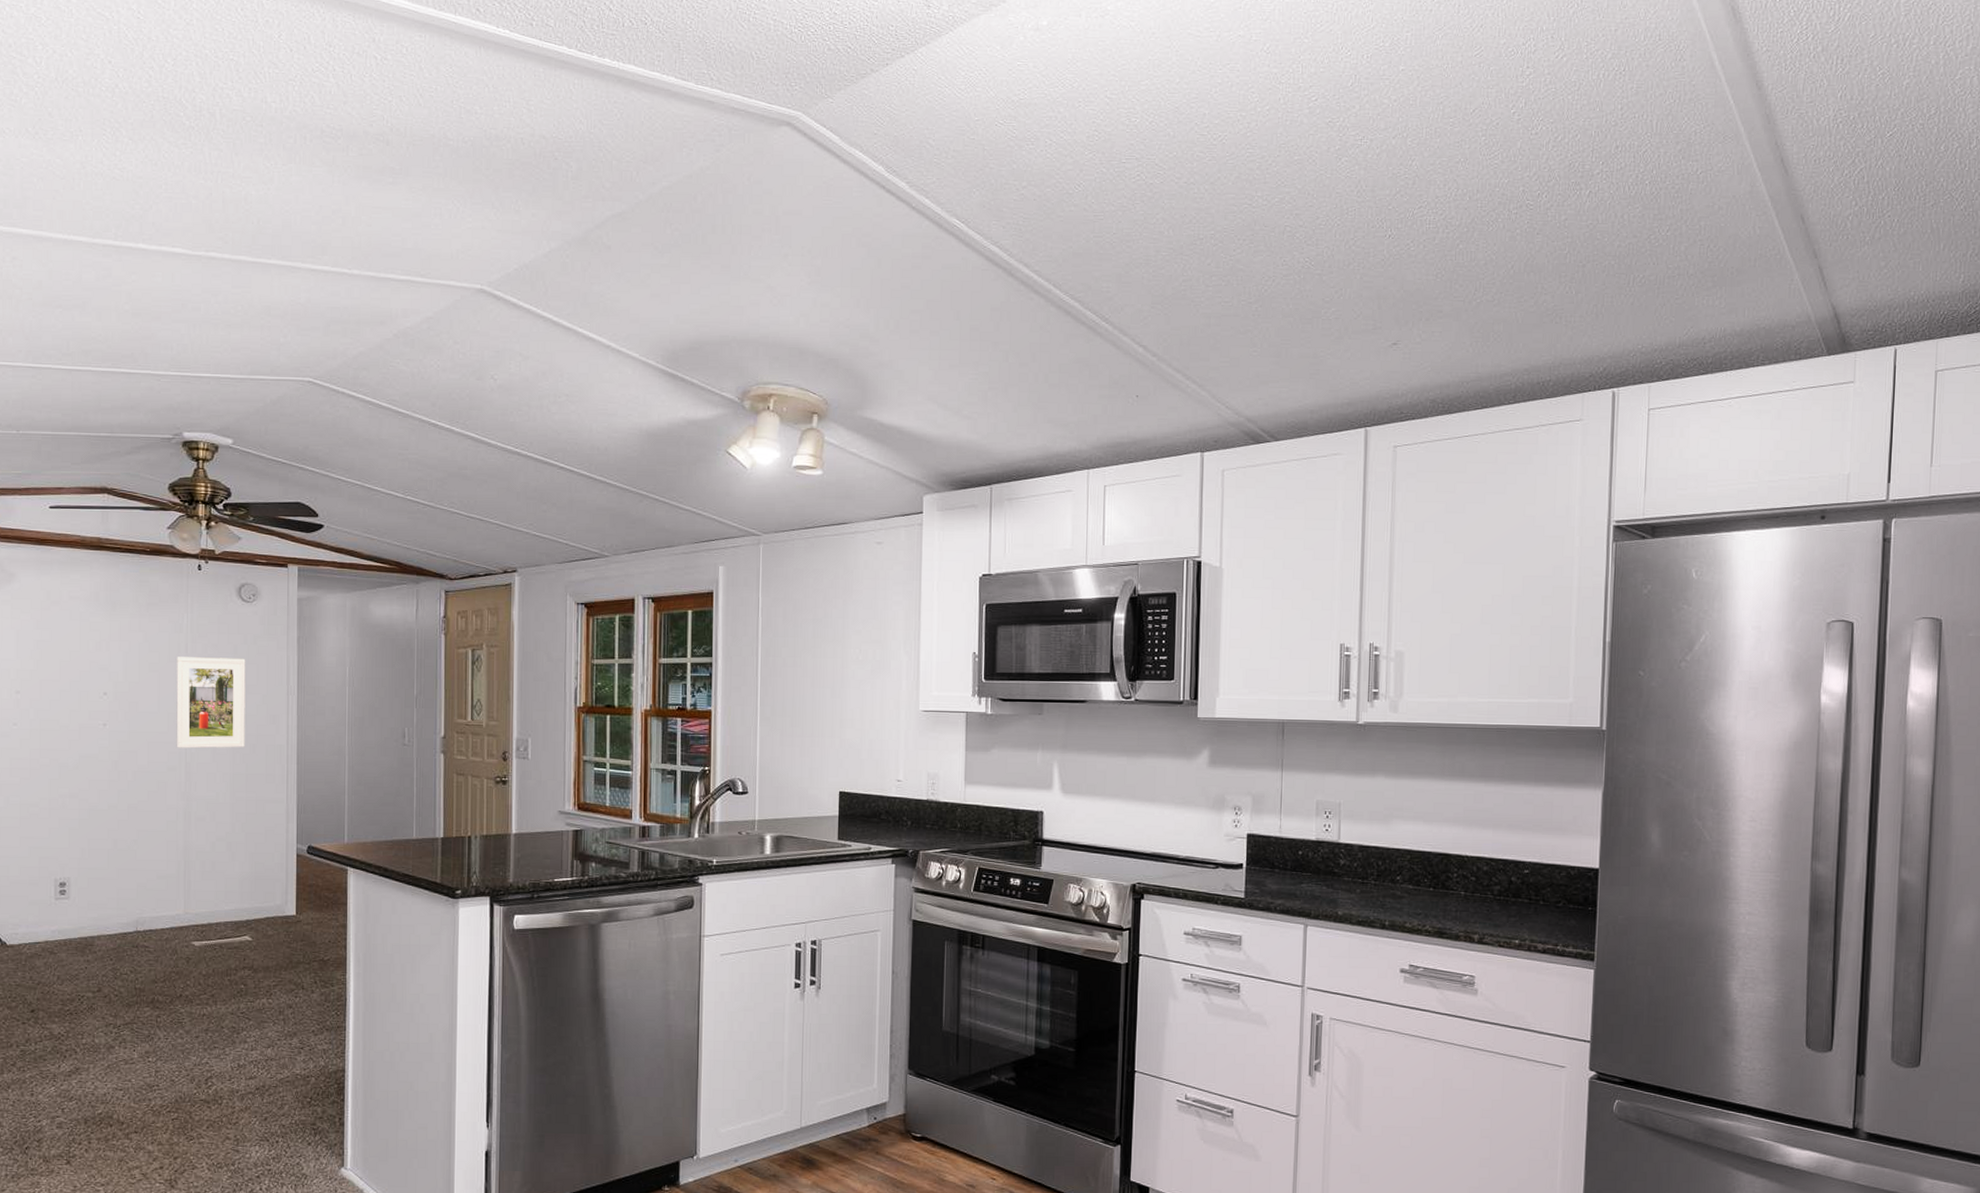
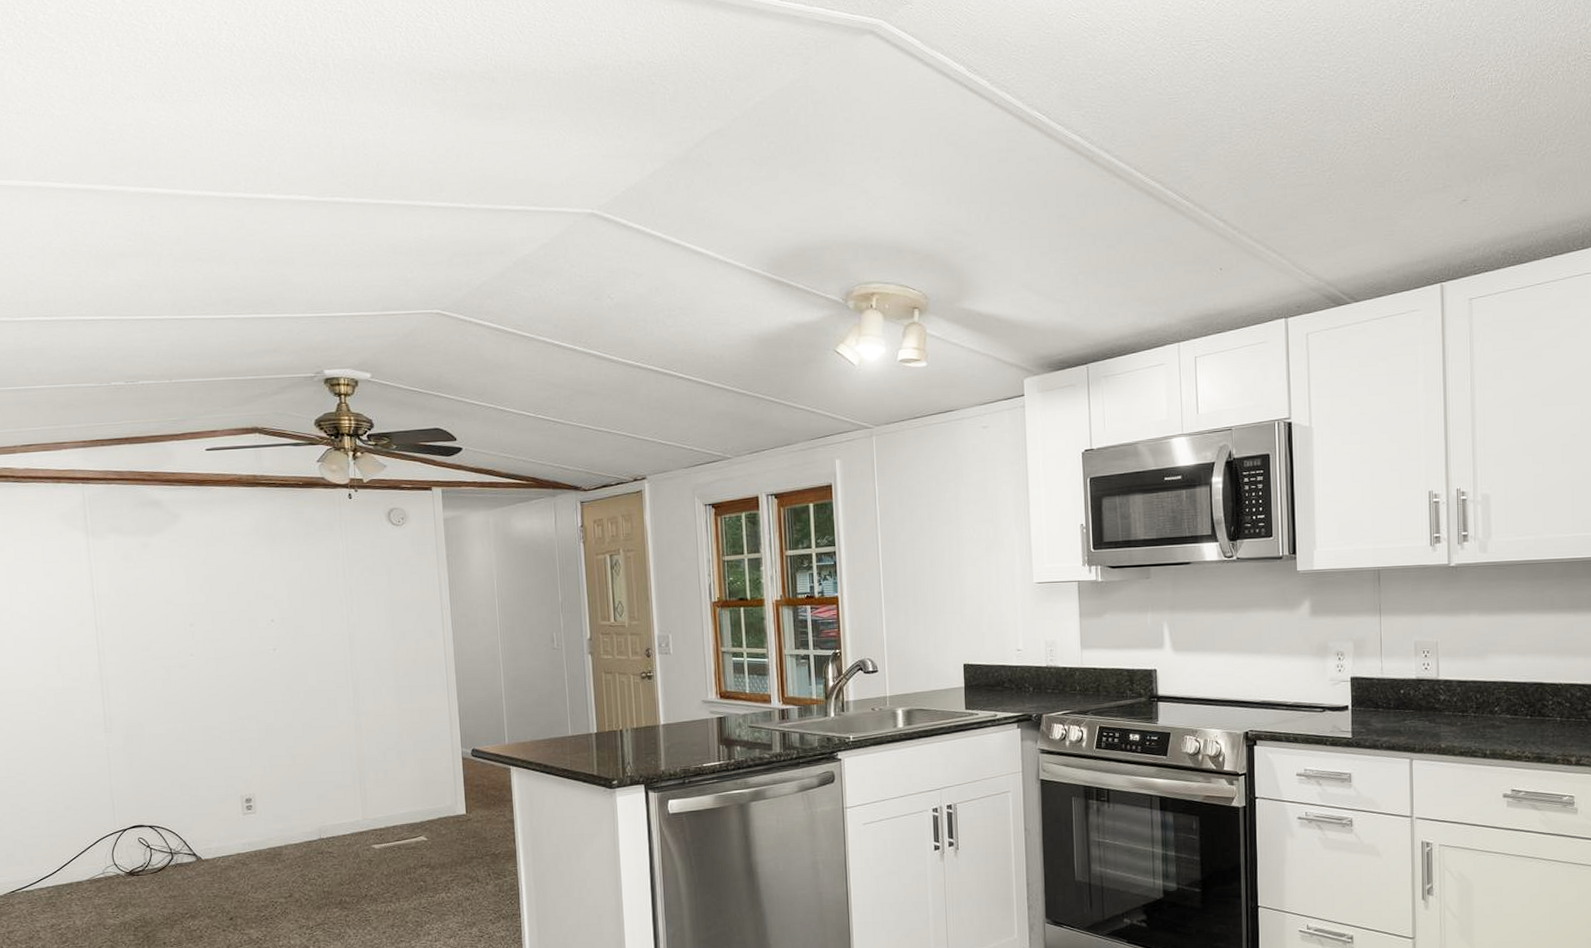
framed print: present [175,657,246,749] -> none [335,578,406,667]

